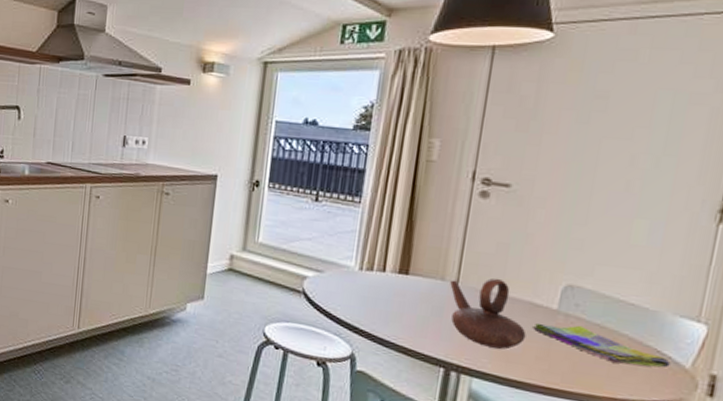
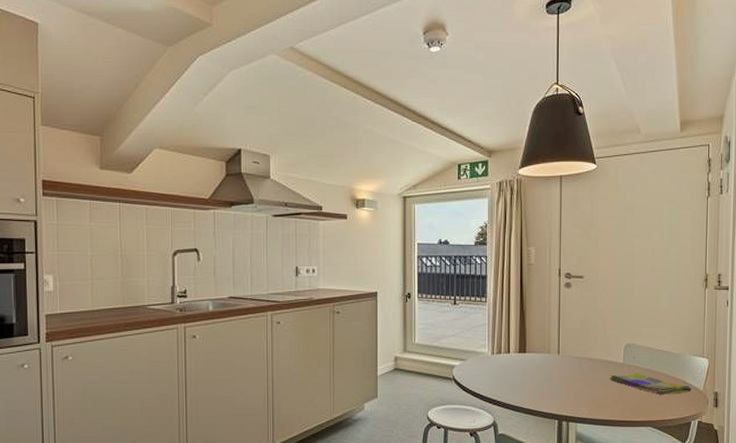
teapot: present [450,277,527,349] -> none [554,346,606,398]

